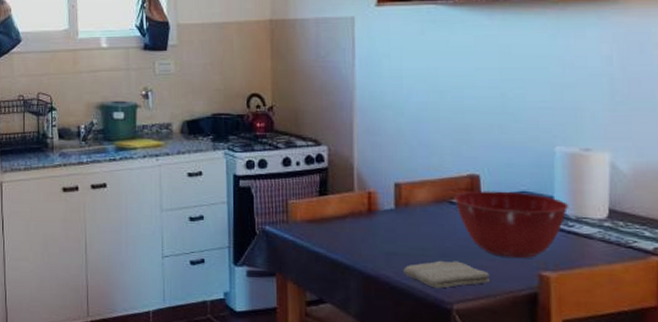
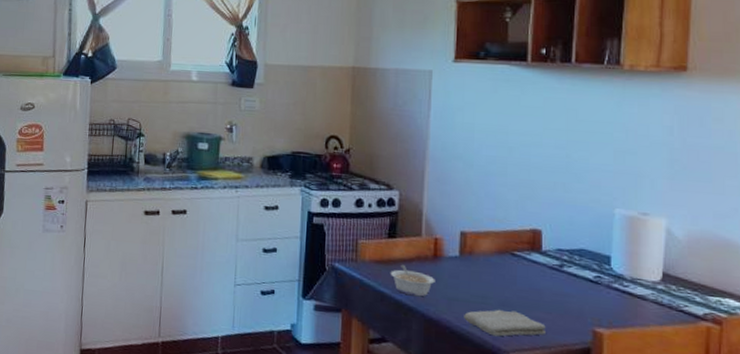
legume: none [323,222,371,254] -> present [390,264,435,297]
mixing bowl: present [454,191,569,258] -> none [516,245,625,314]

